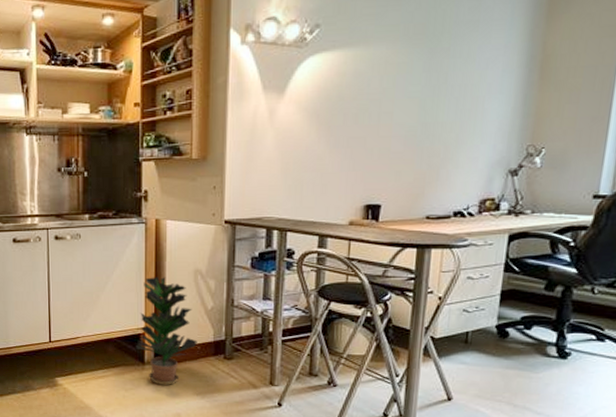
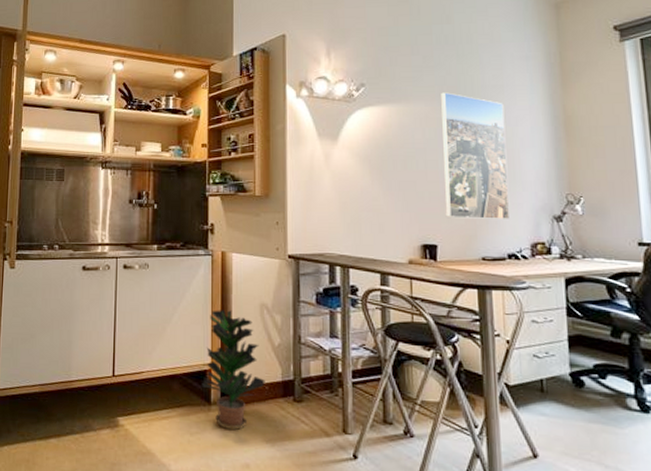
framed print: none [393,31,476,176] -> present [441,92,511,219]

